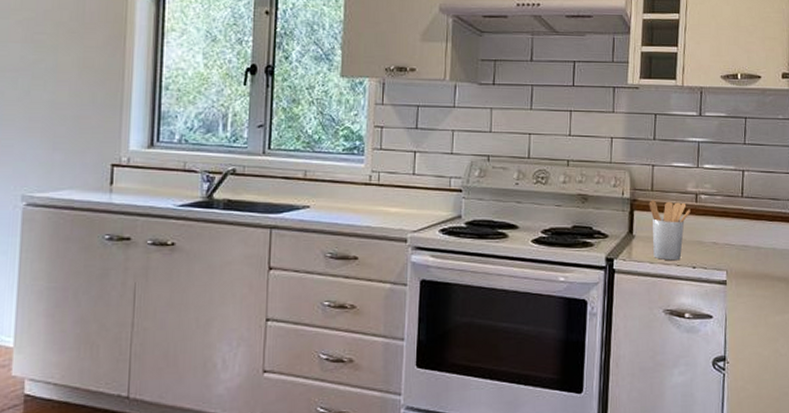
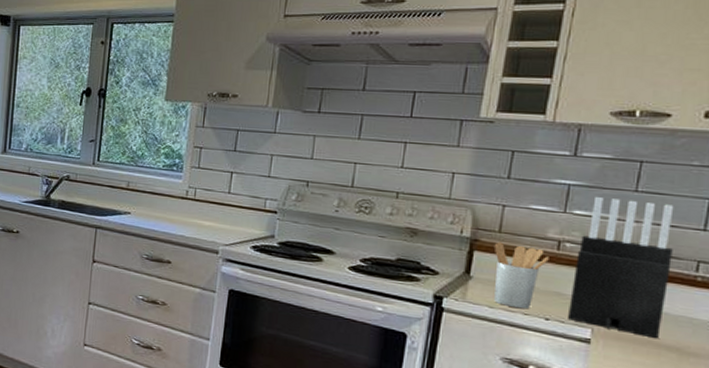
knife block: none [708,150,774,273] -> present [568,196,674,339]

